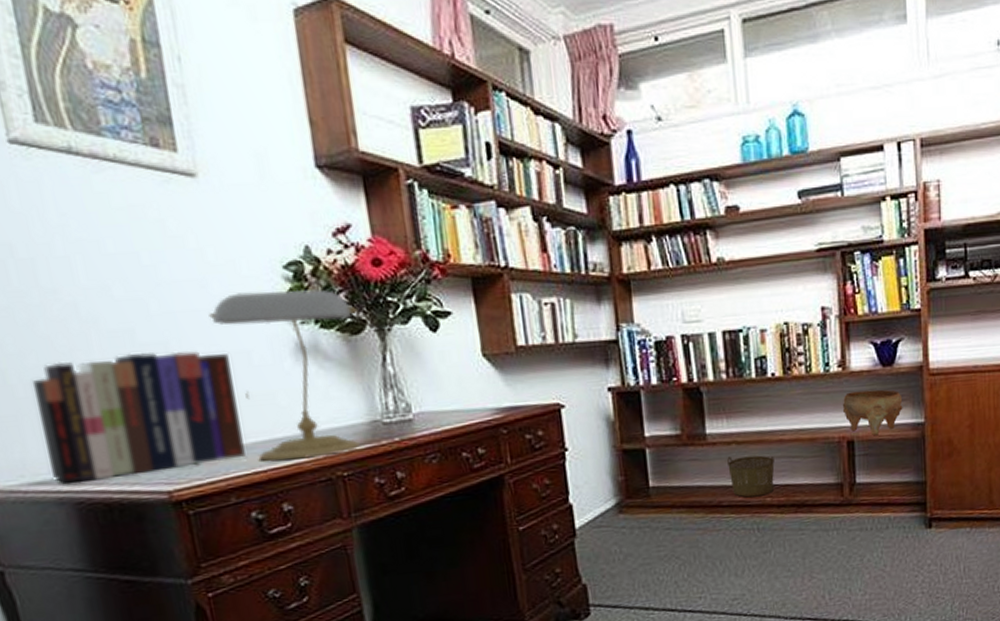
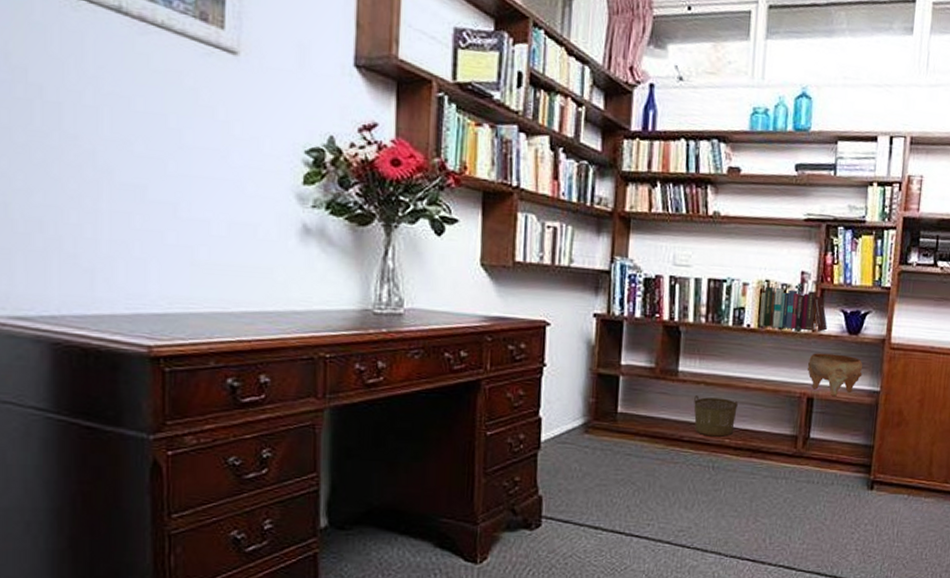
books: present [31,351,246,485] -> none [33,204,235,325]
desk lamp: present [208,289,361,461] -> none [224,168,370,336]
books: none [782,326,859,373] -> present [759,286,828,332]

